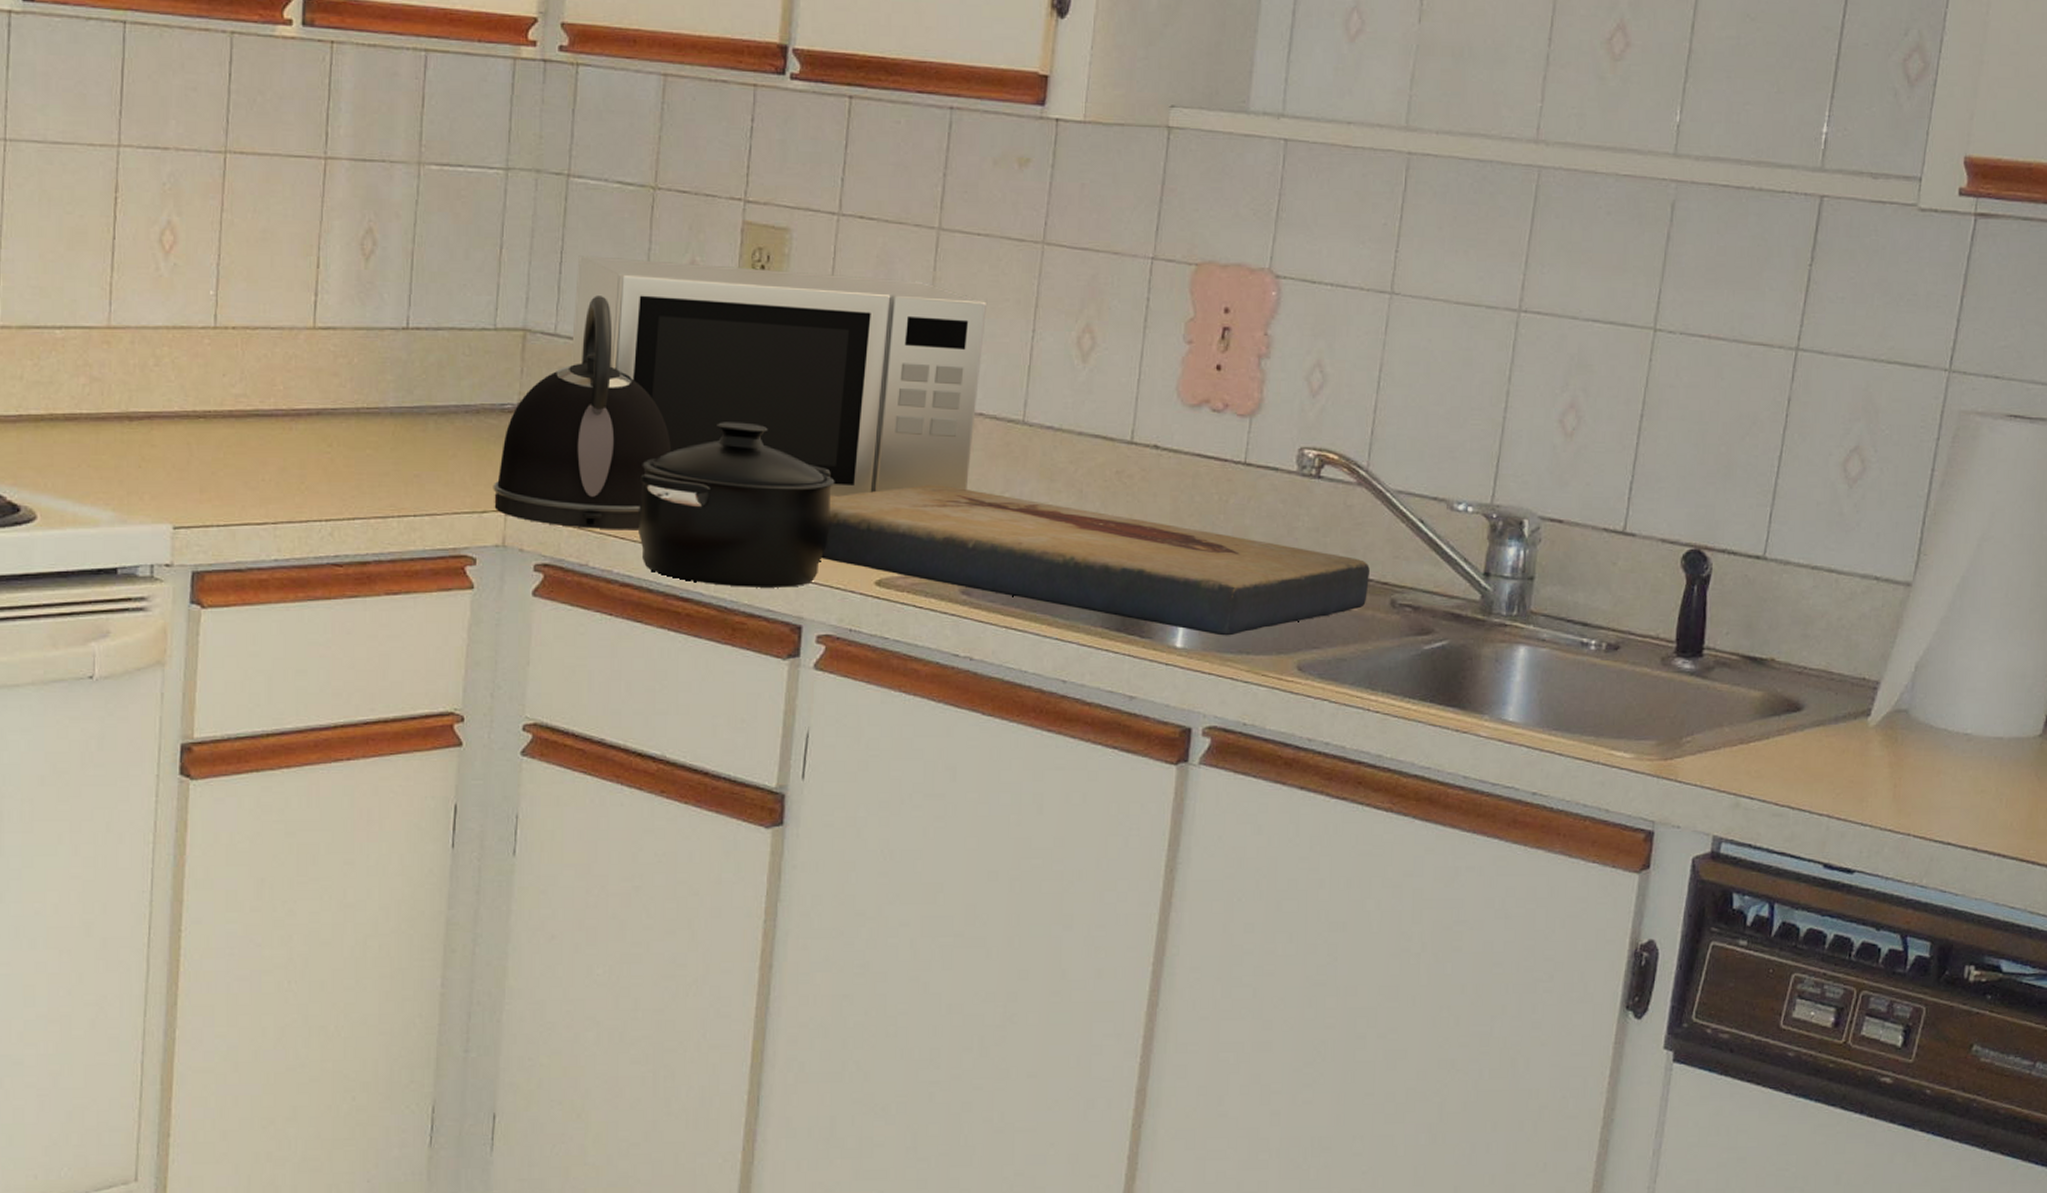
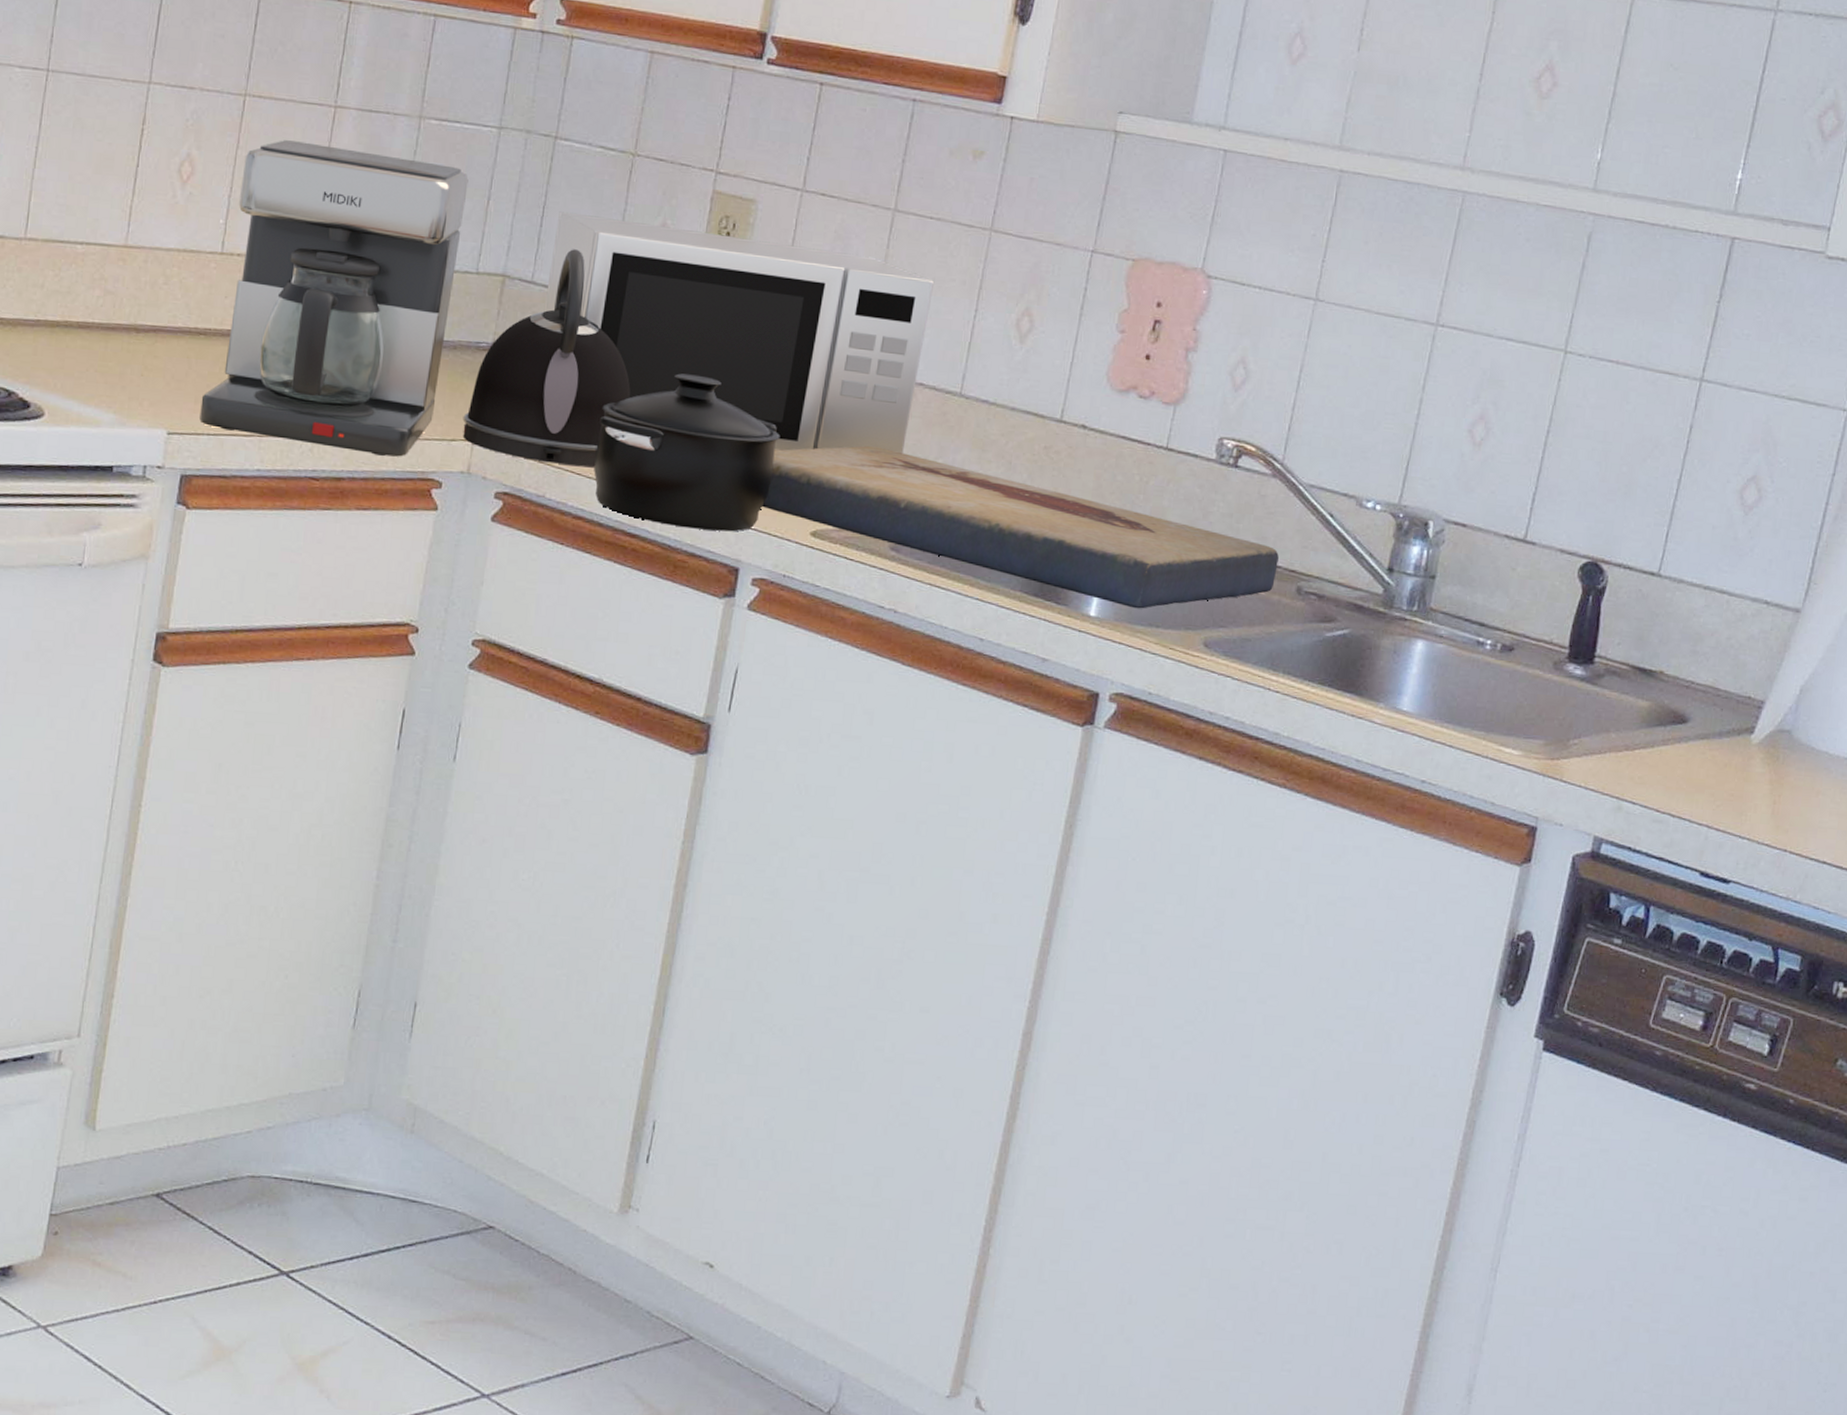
coffee maker: none [207,199,477,534] -> present [199,140,469,457]

